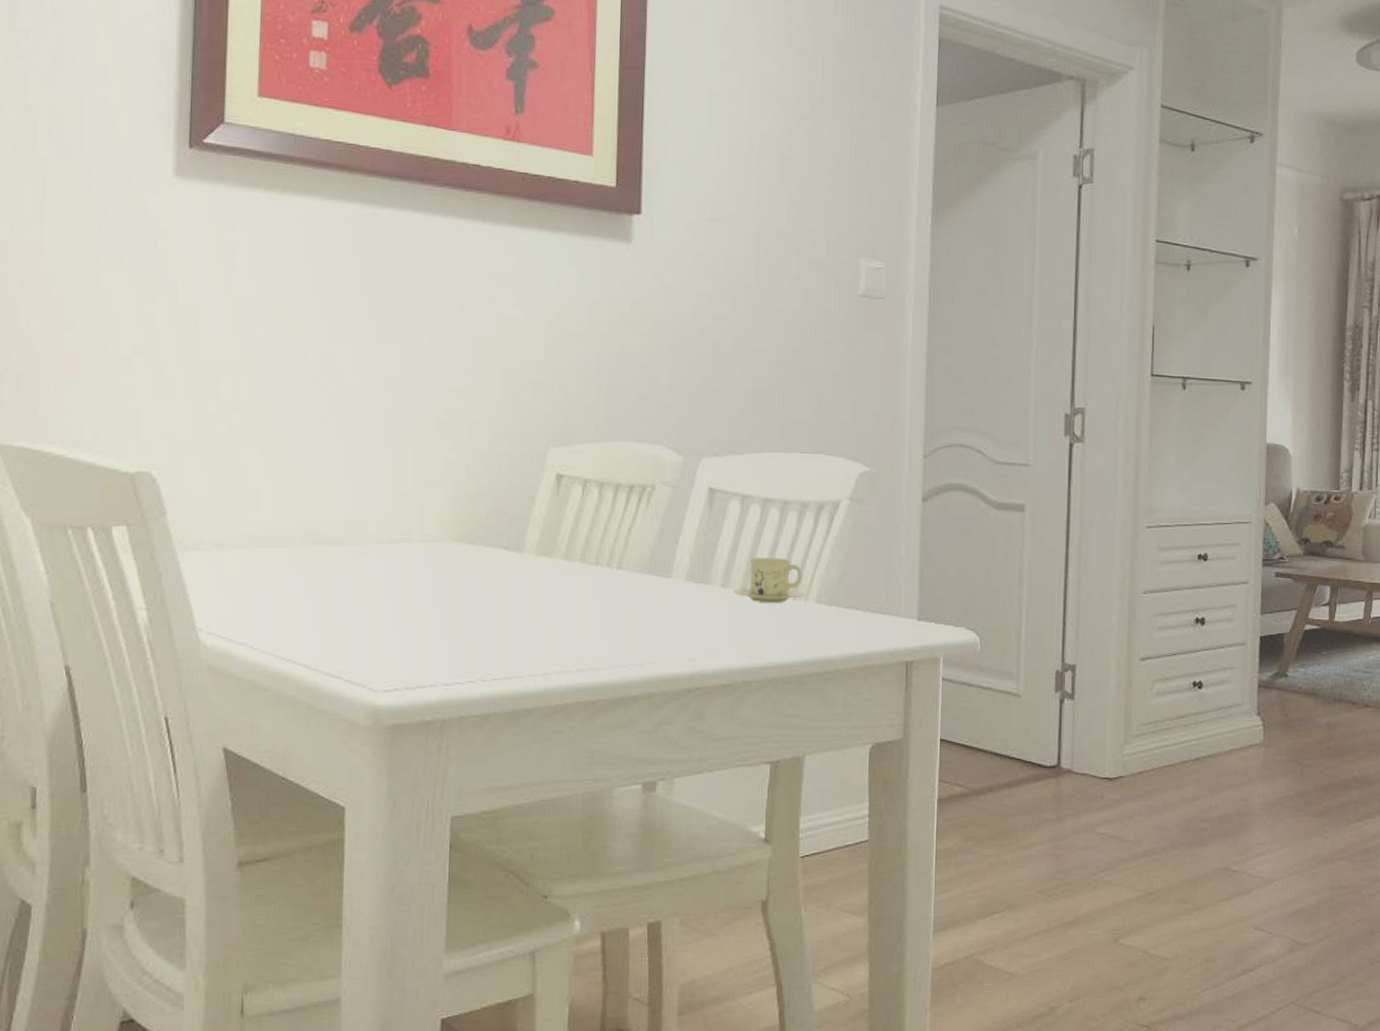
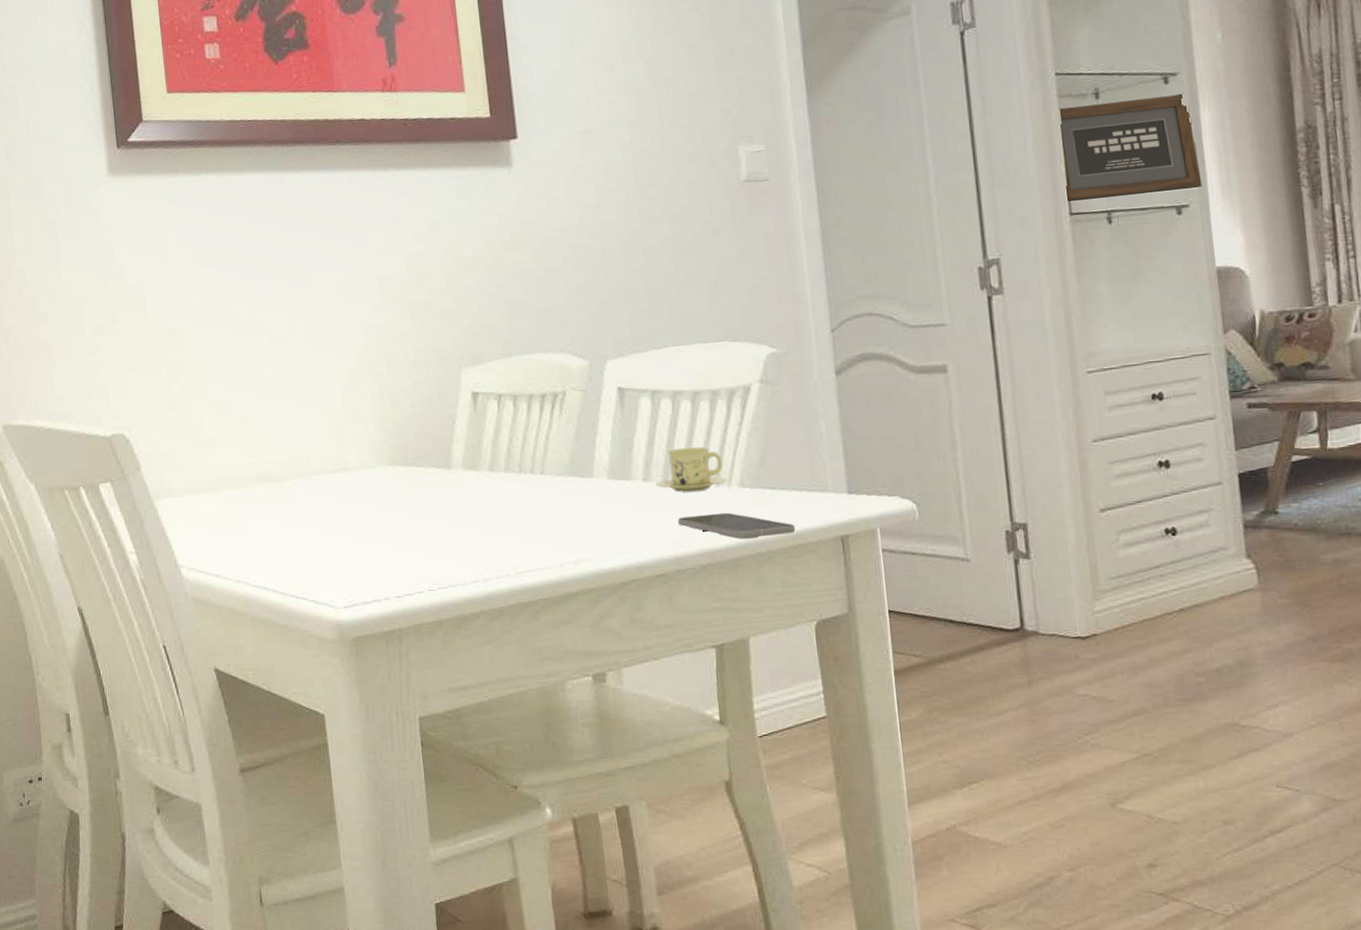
mobile phone: none [750,627,864,657] -> present [677,512,796,540]
picture frame: none [1151,274,1265,367] -> present [1060,94,1203,201]

